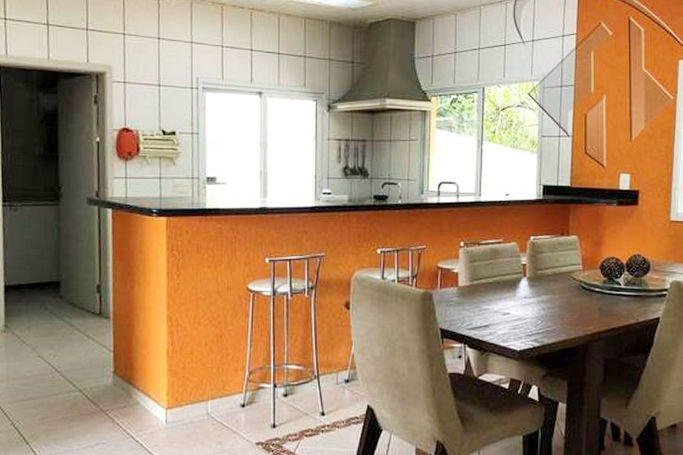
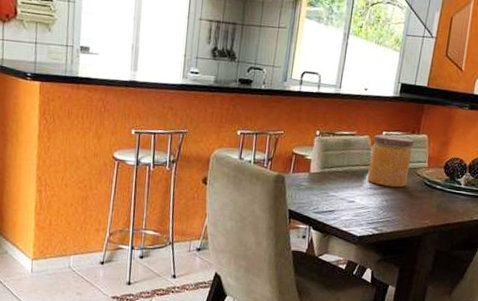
jar: none [520,240,565,294] -> present [367,134,414,188]

